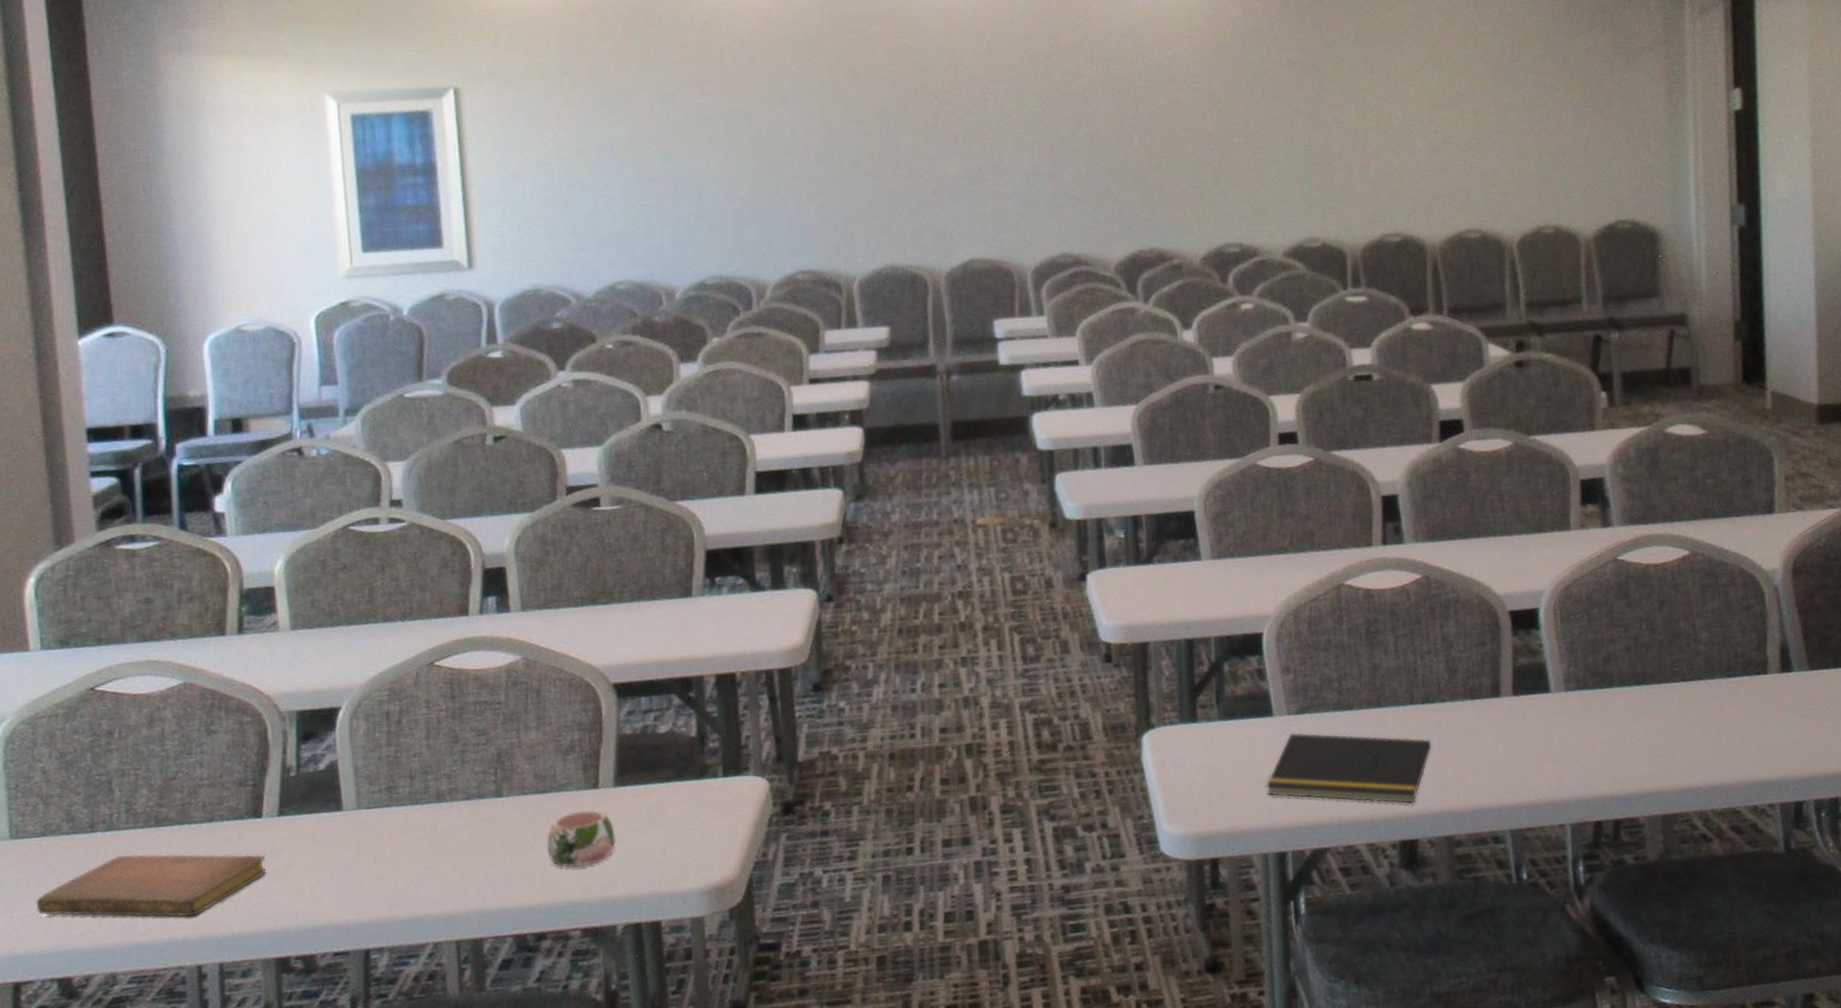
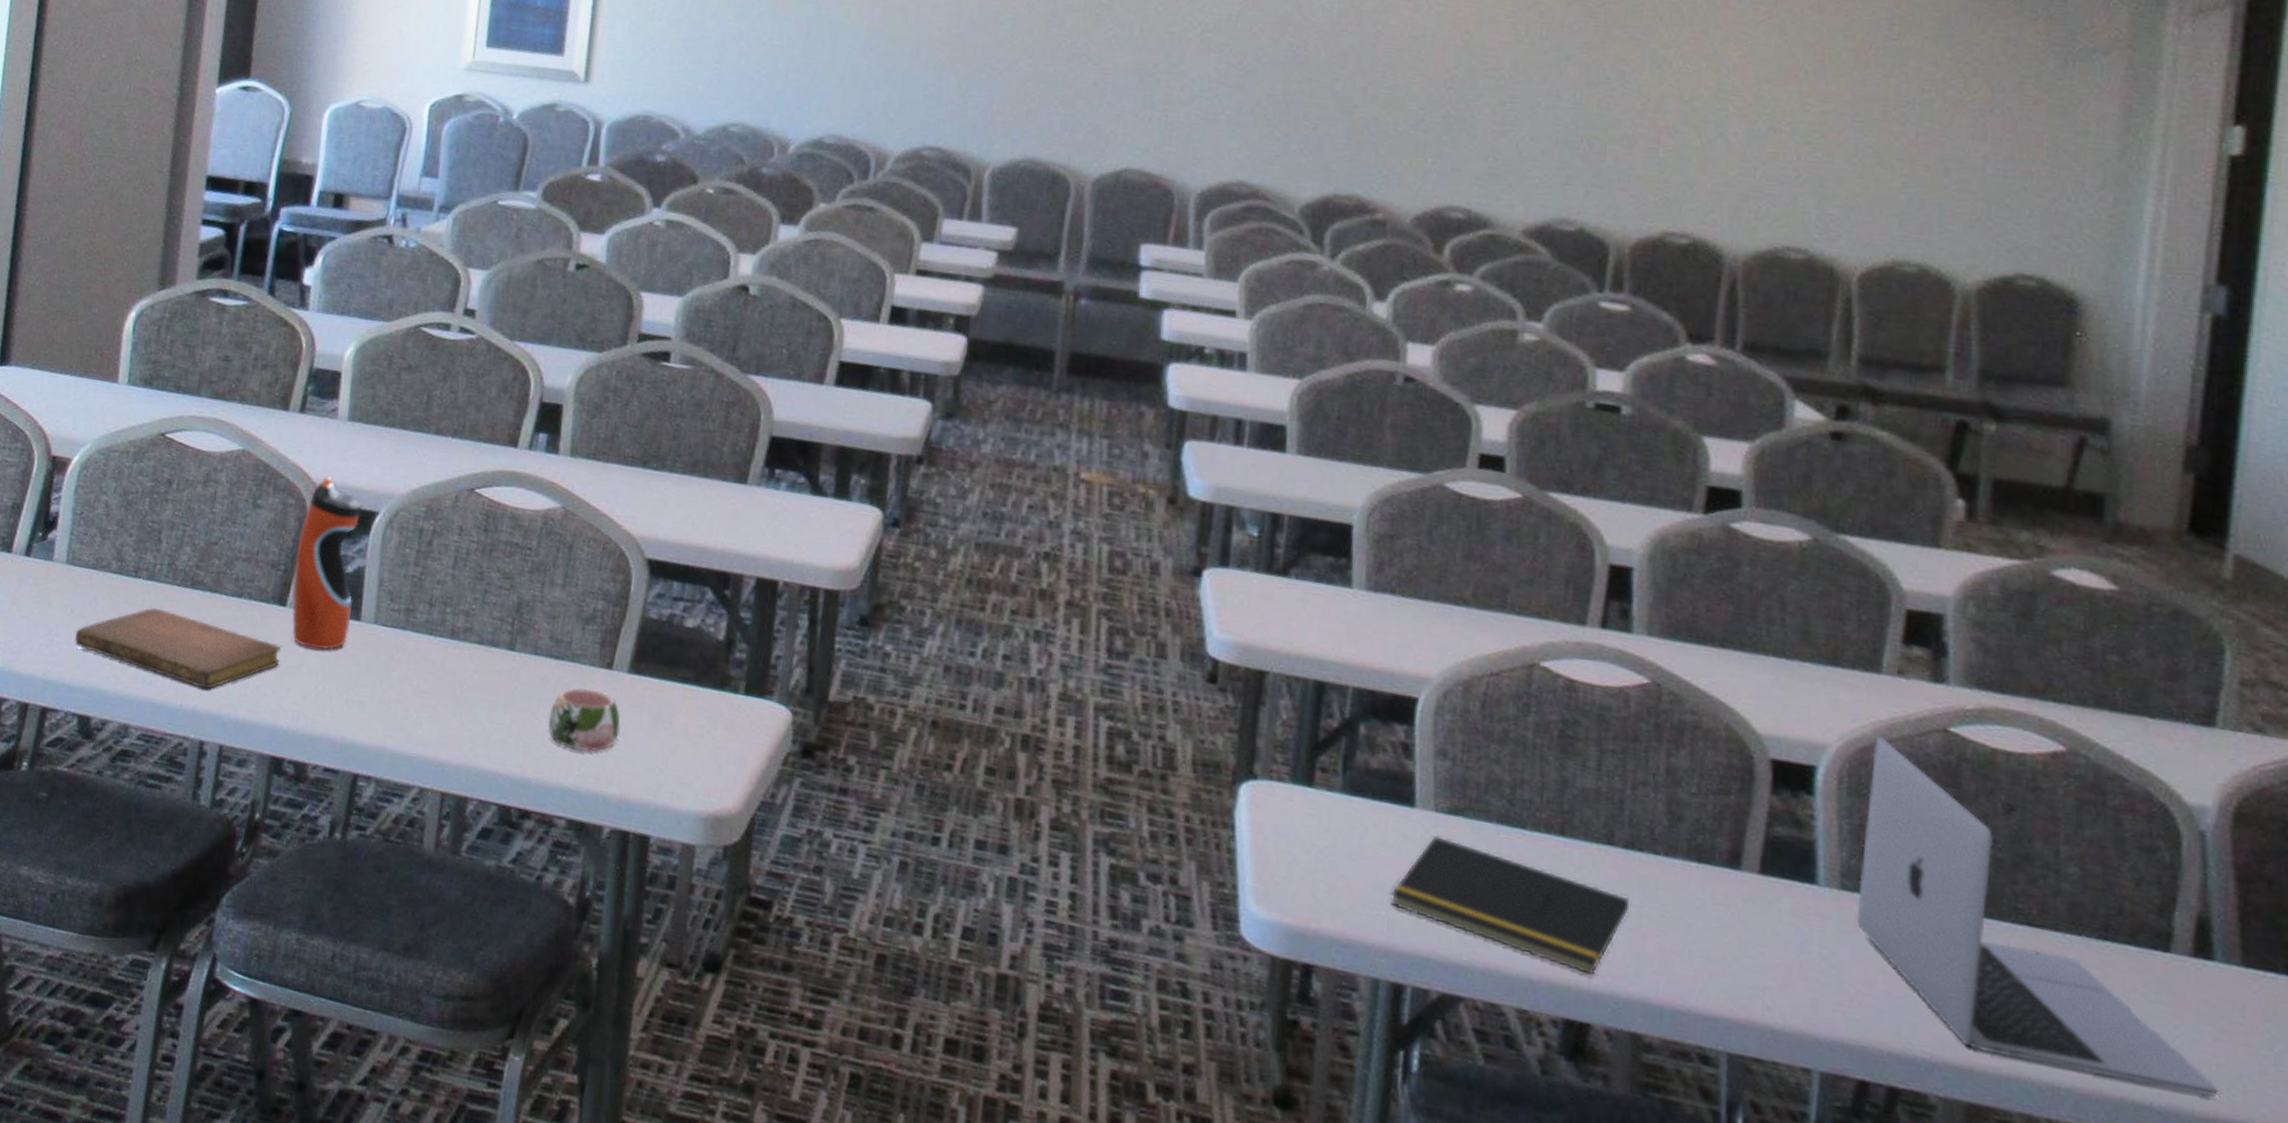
water bottle: none [262,685,334,849] -> present [292,475,363,650]
laptop: none [1573,575,1806,777] -> present [1856,736,2219,1097]

